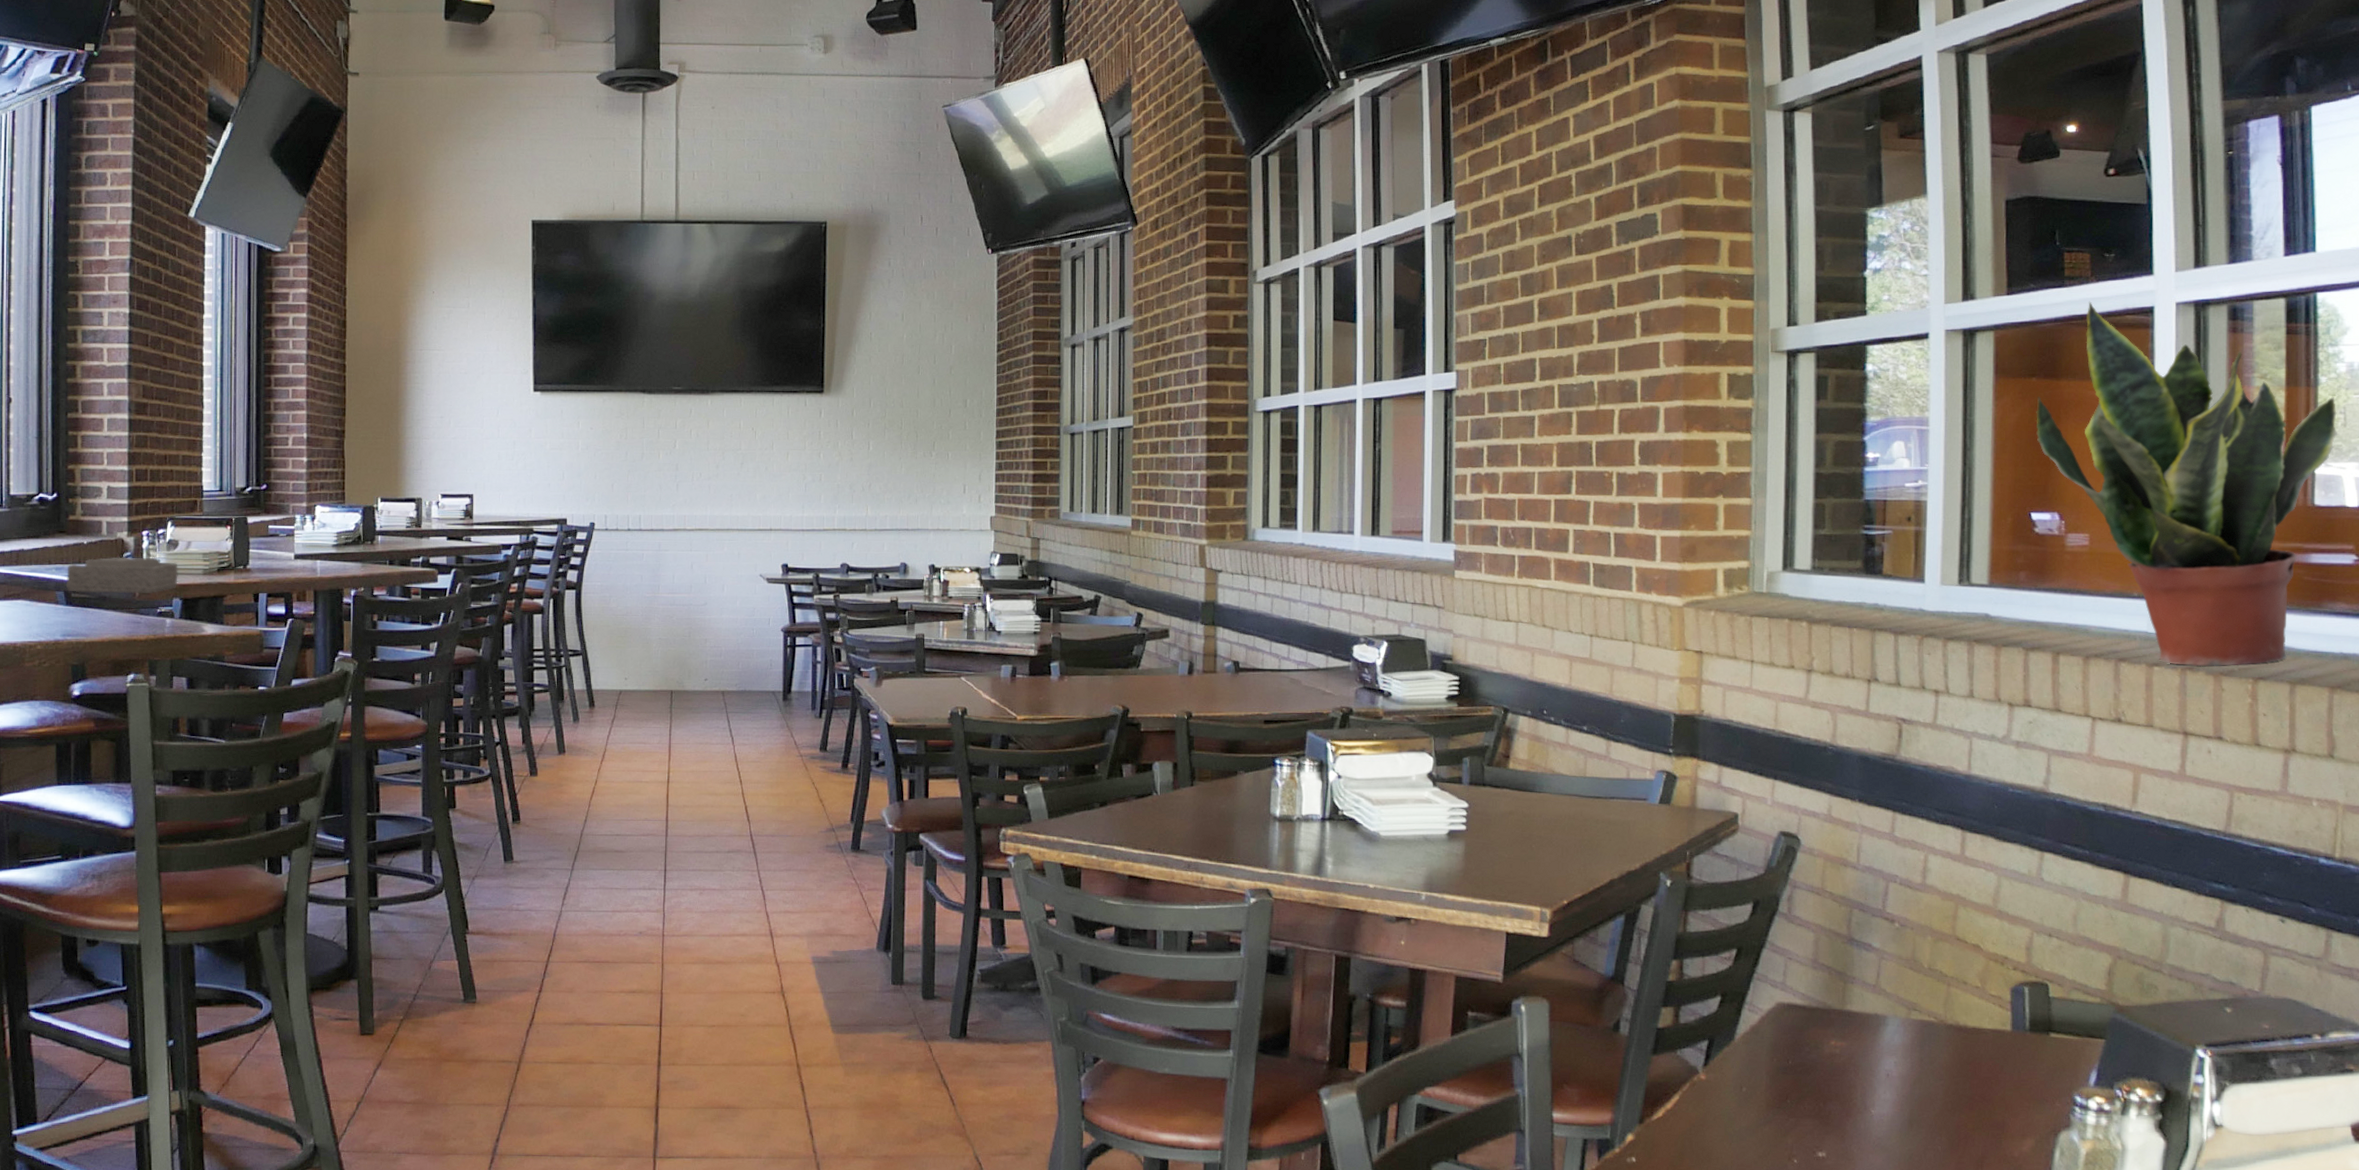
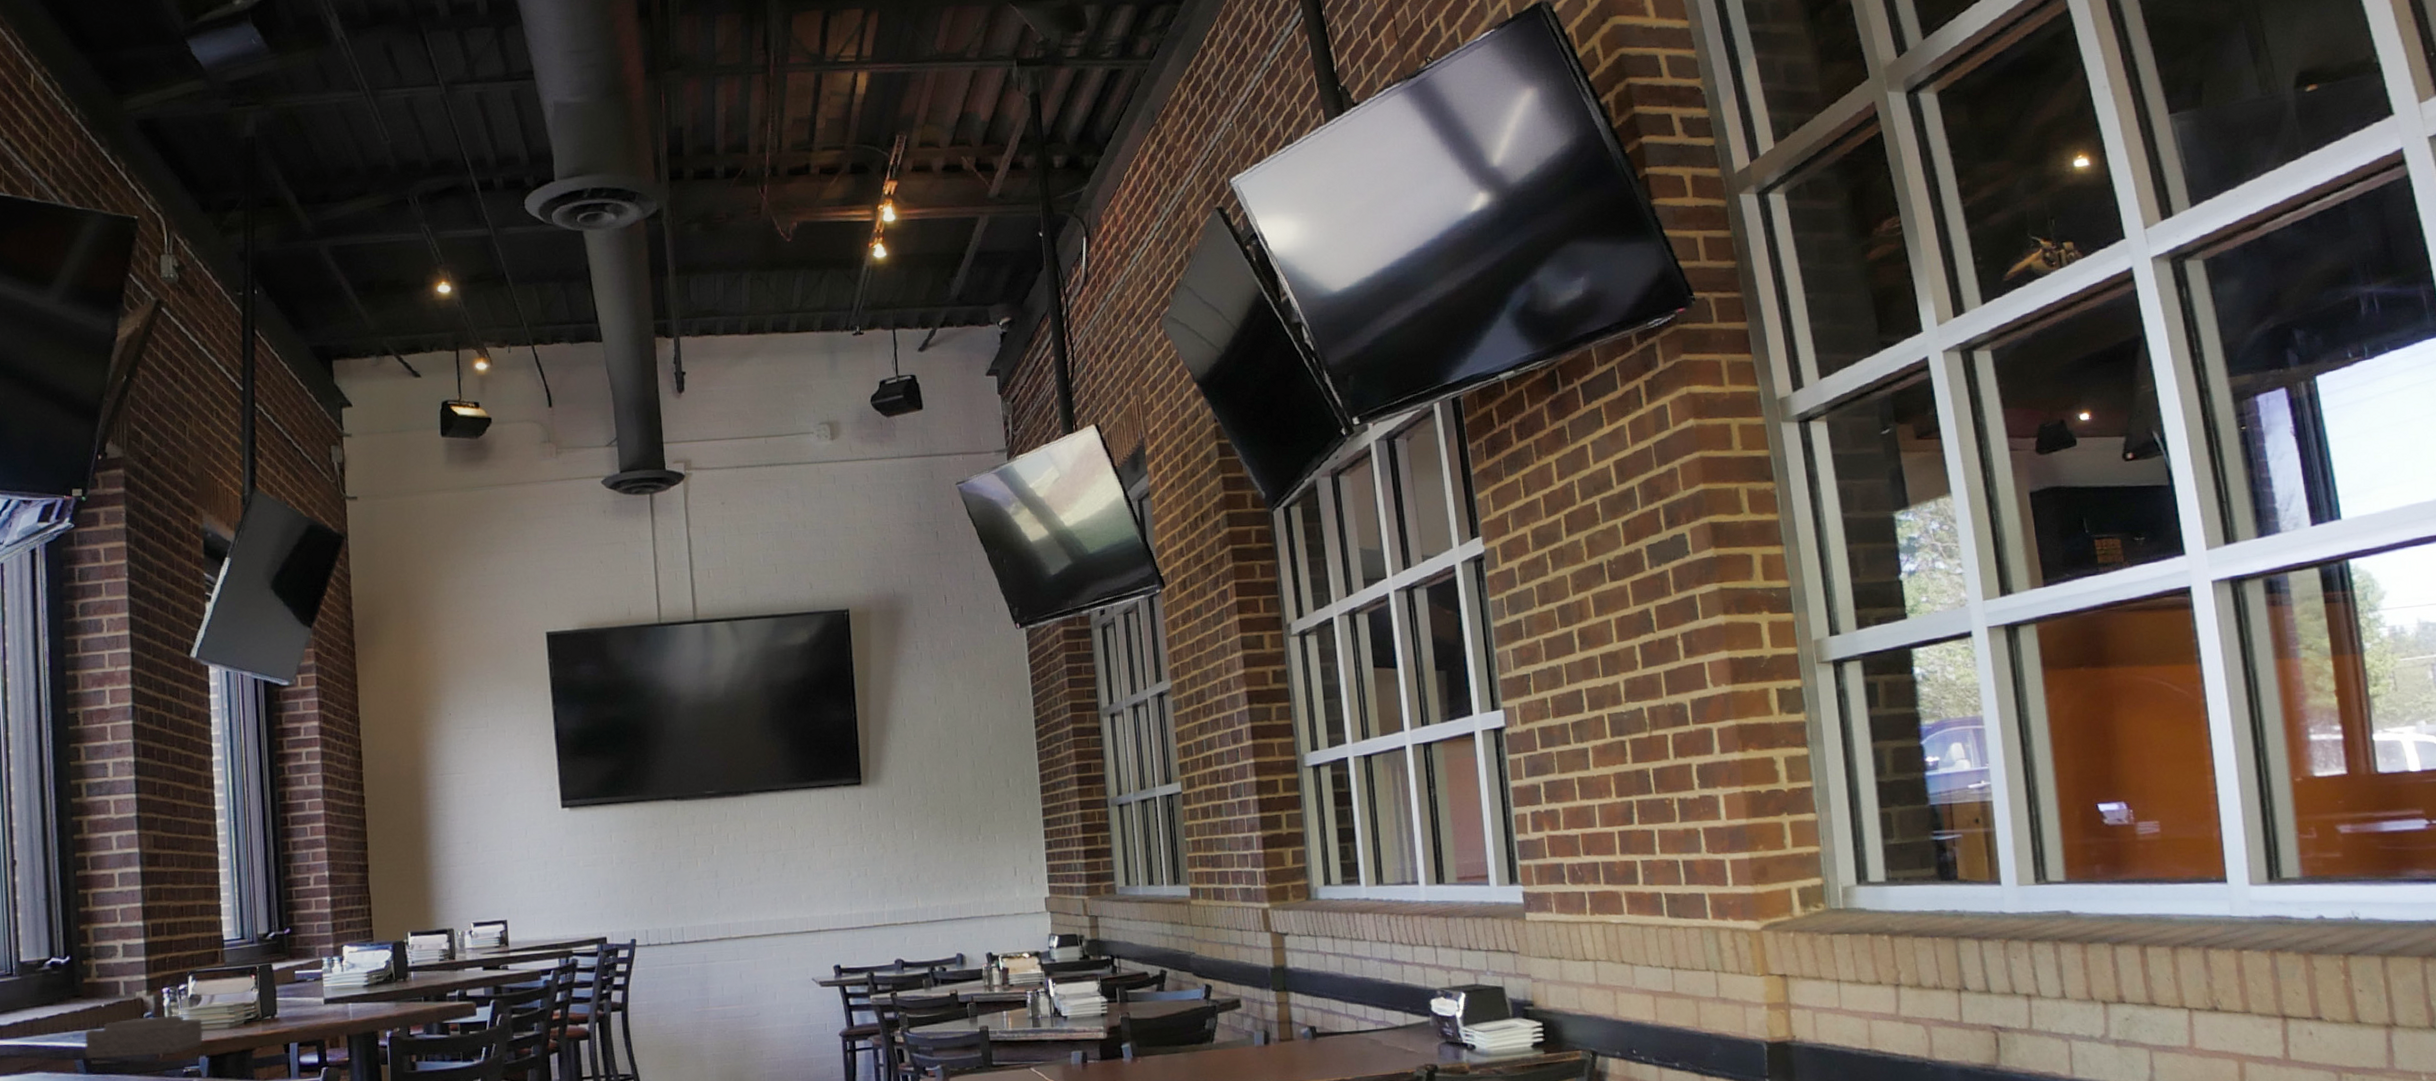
potted plant: present [2036,301,2337,667] -> none [2088,586,2390,947]

